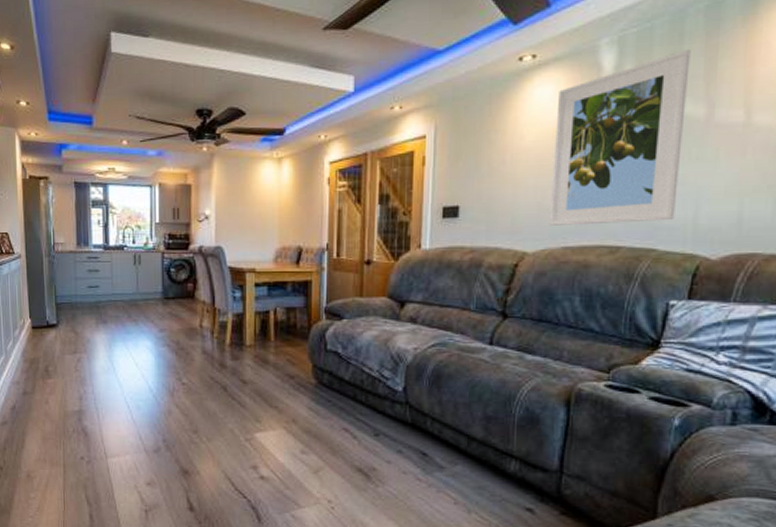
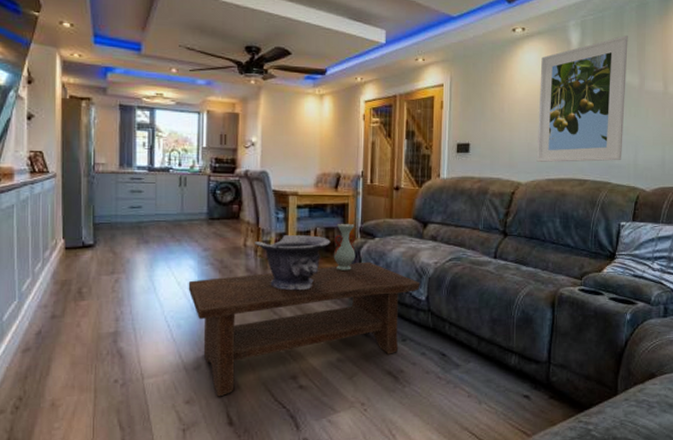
coffee table: none [145,346,396,481] -> present [188,262,420,397]
decorative bowl: none [211,316,292,375] -> present [255,235,331,290]
vase: none [295,302,320,356] -> present [333,223,356,272]

